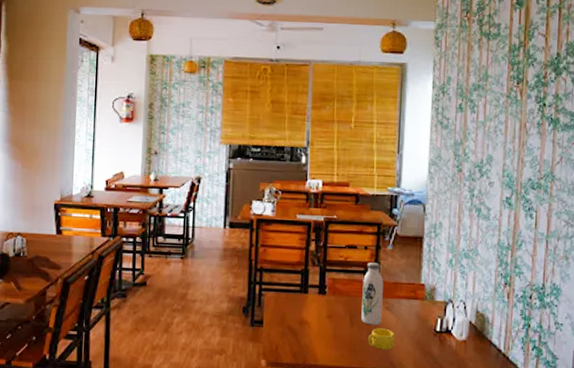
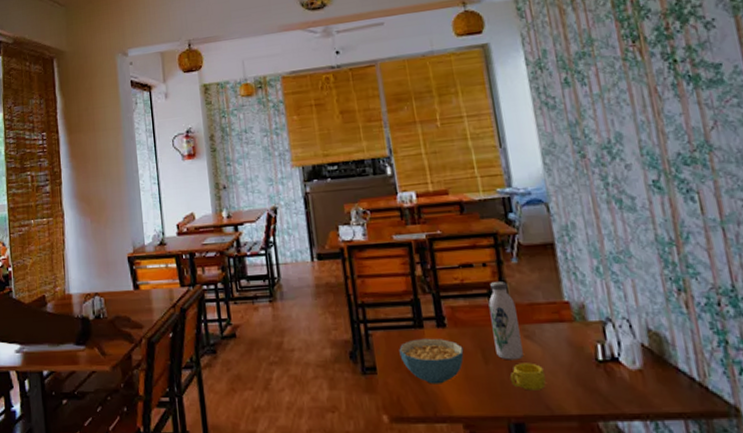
cereal bowl: none [284,301,336,339] -> present [399,338,464,384]

